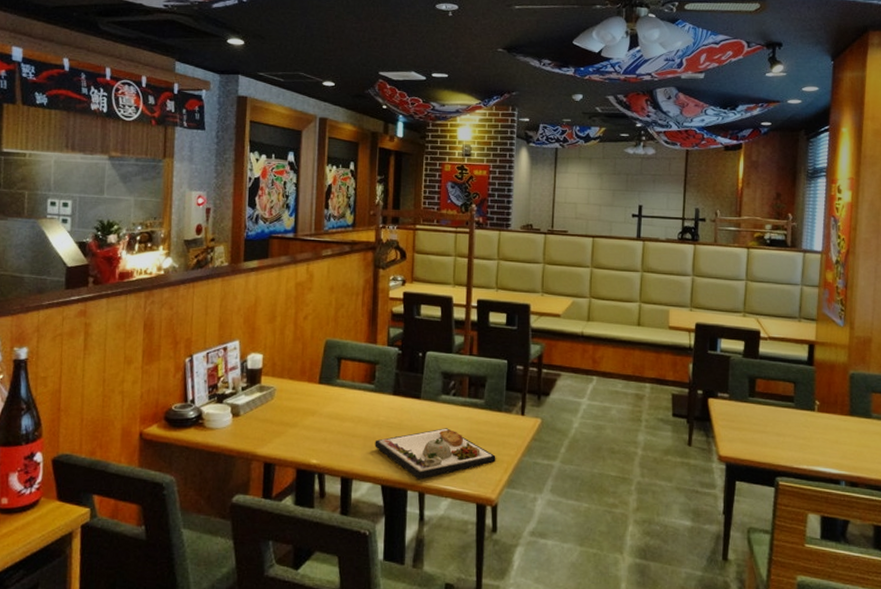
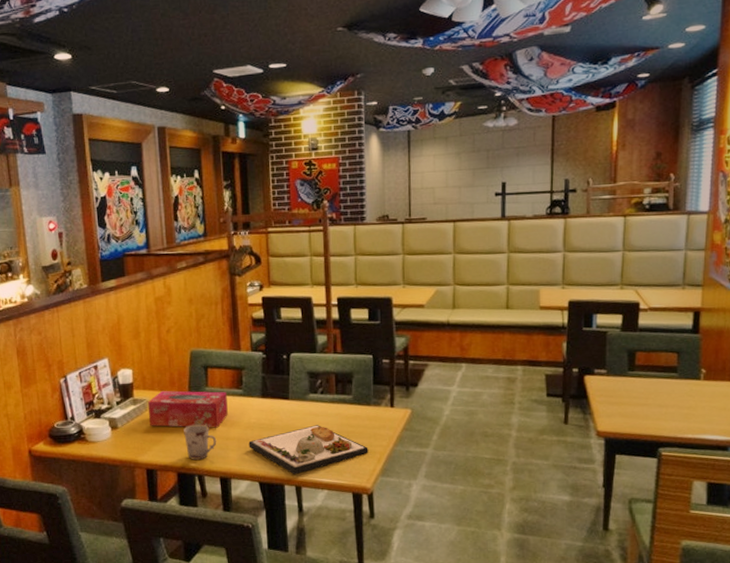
tissue box: none [274,380,358,423] -> present [147,391,228,428]
cup: none [308,418,342,456] -> present [184,424,217,460]

